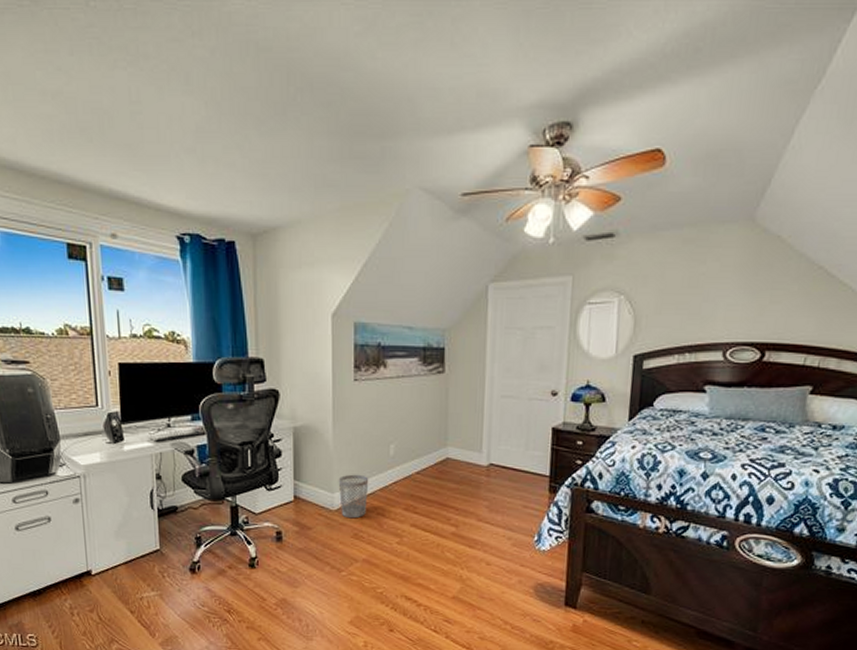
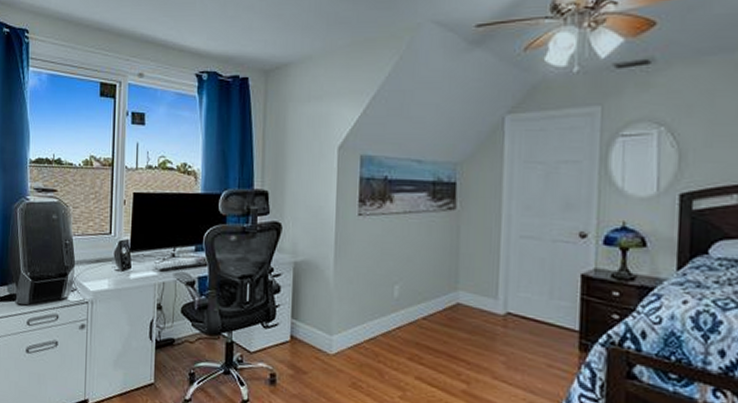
wastebasket: present [338,474,369,519] -> none [337,315,371,366]

